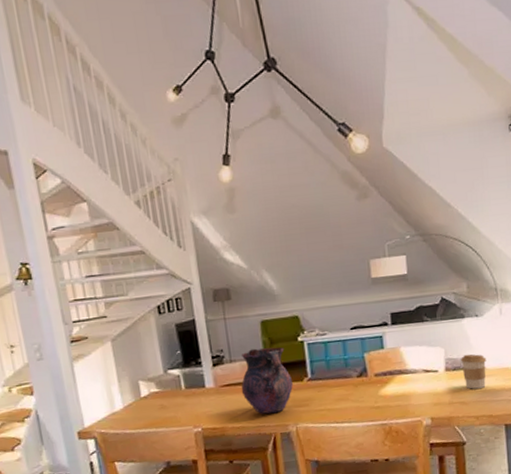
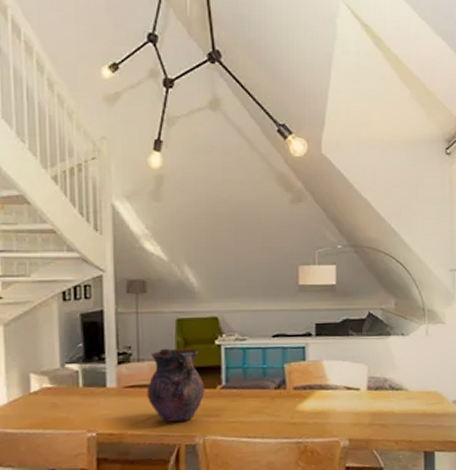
coffee cup: present [461,354,487,389] -> none [384,374,410,411]

